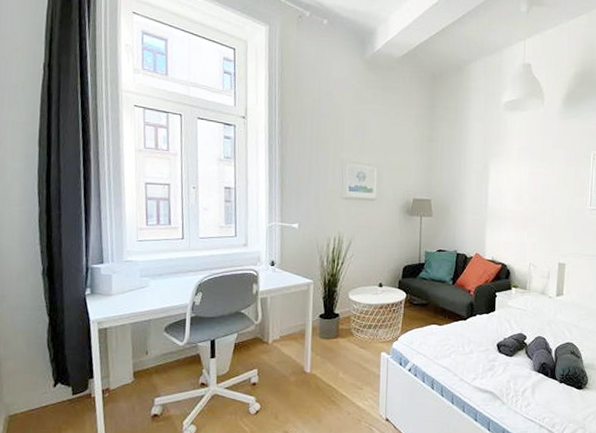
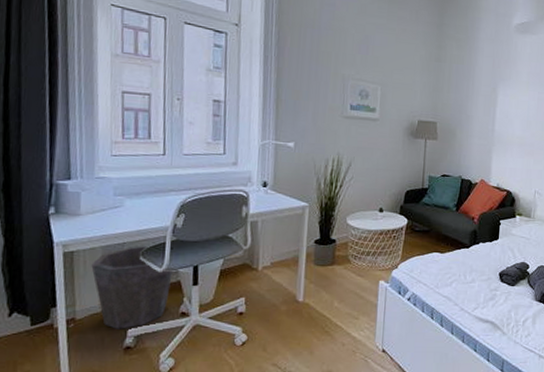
waste bin: none [122,321,193,399] -> present [91,245,173,329]

